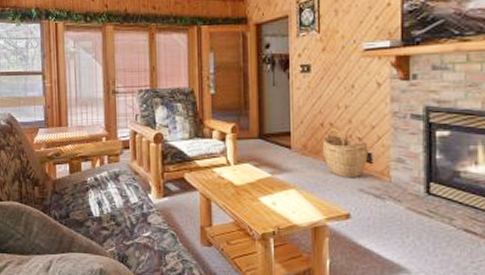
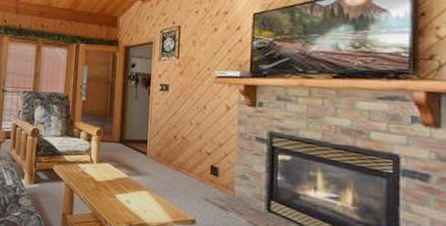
woven basket: present [322,126,368,178] -> none [174,141,216,189]

